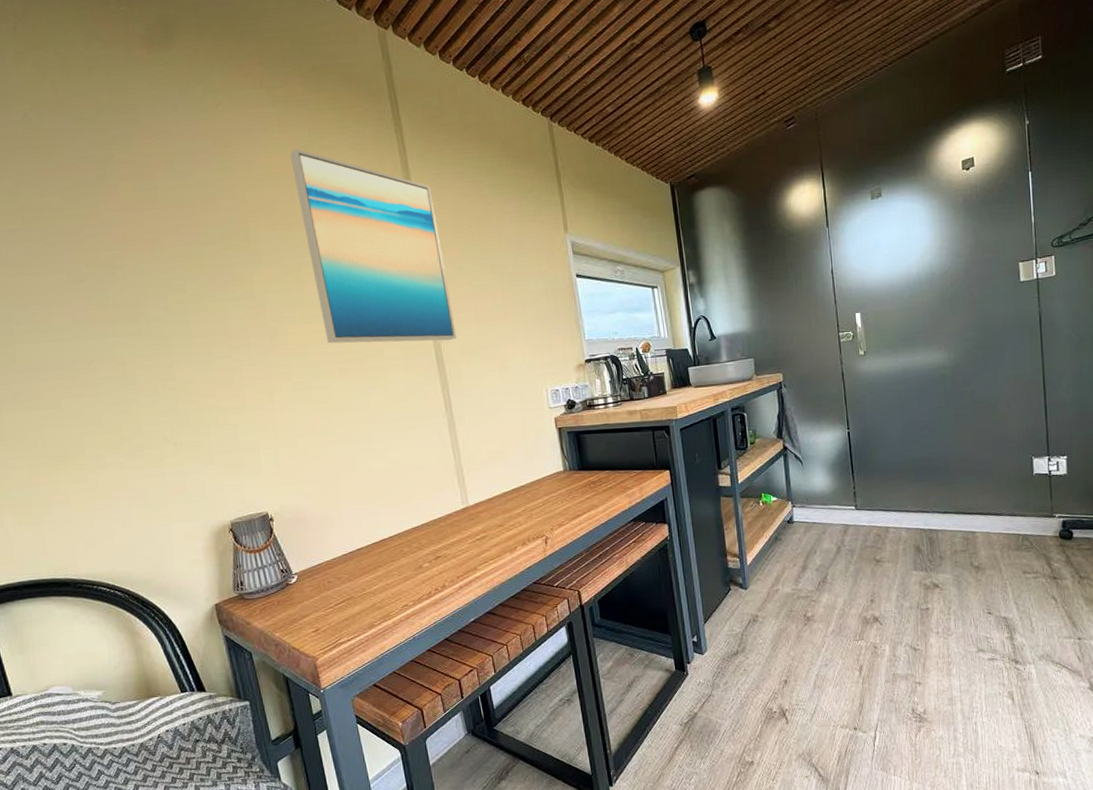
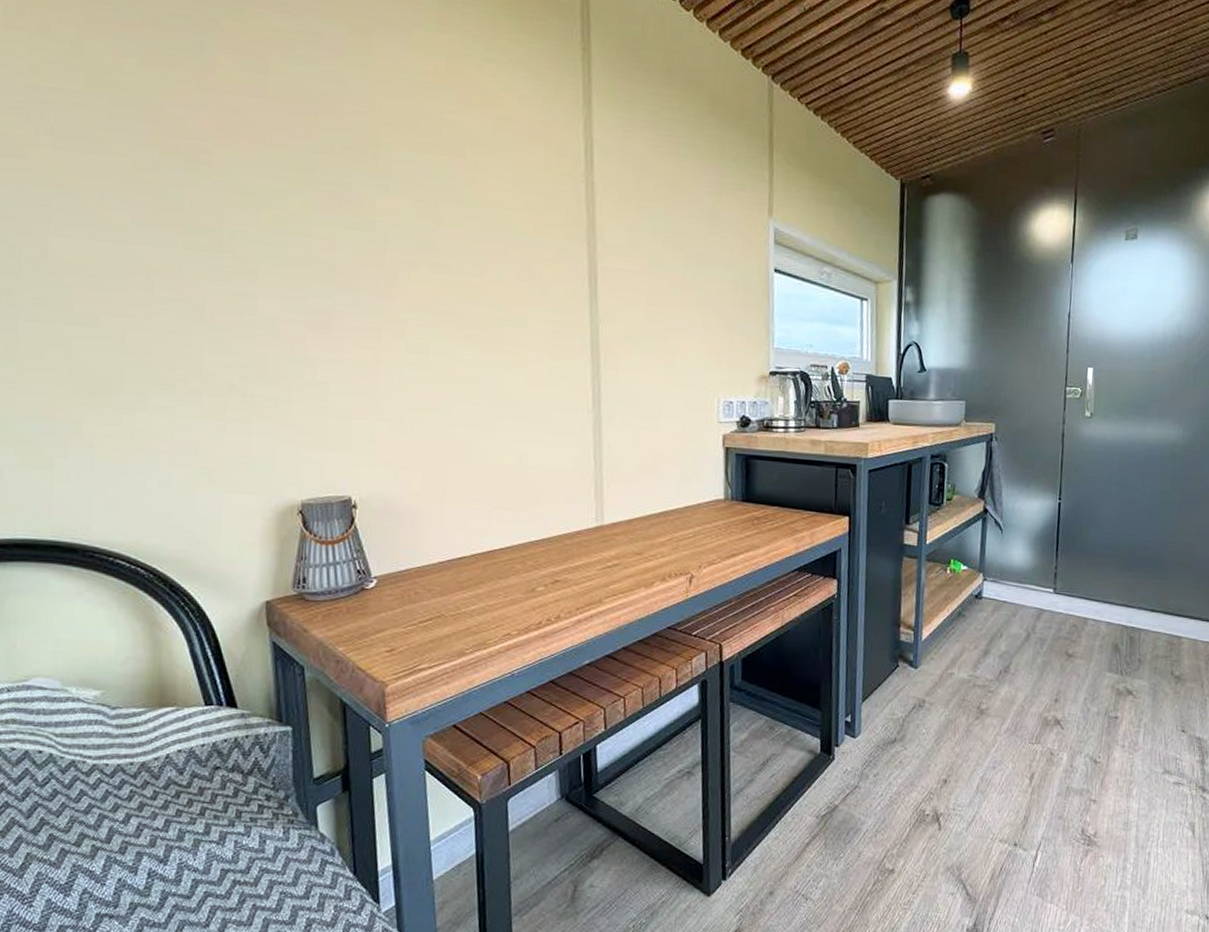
wall art: present [290,148,456,344] -> none [446,55,620,322]

